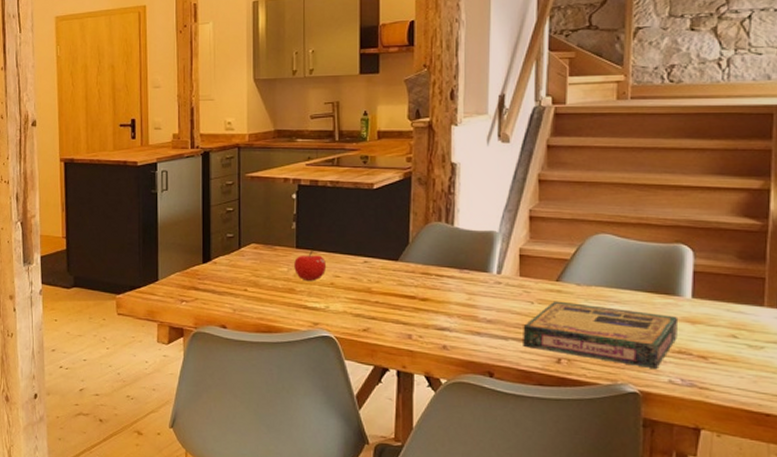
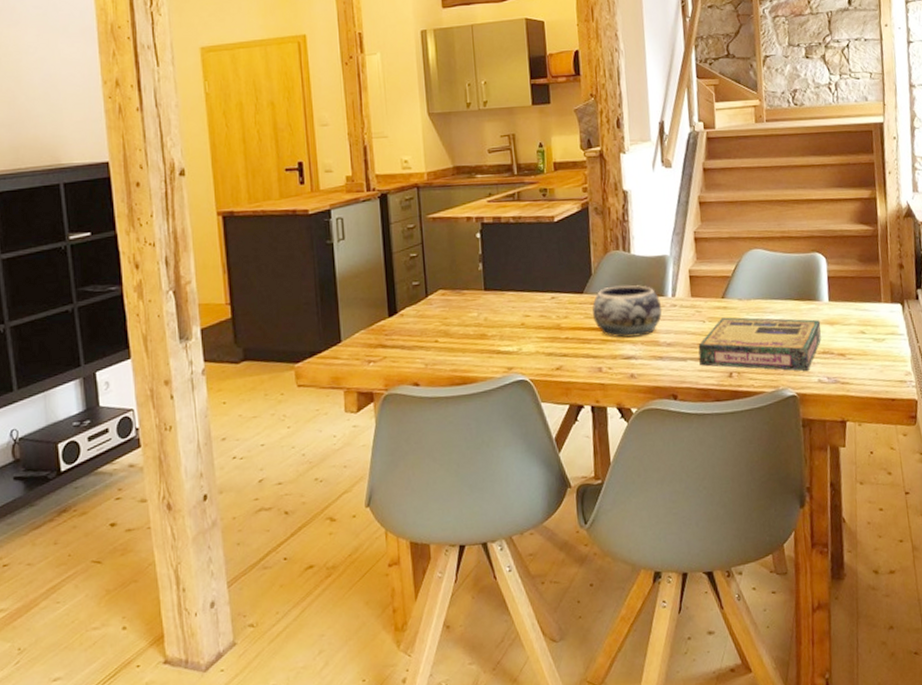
fruit: present [294,251,327,282] -> none [484,292,516,325]
decorative bowl: none [407,256,485,310] -> present [592,285,663,338]

